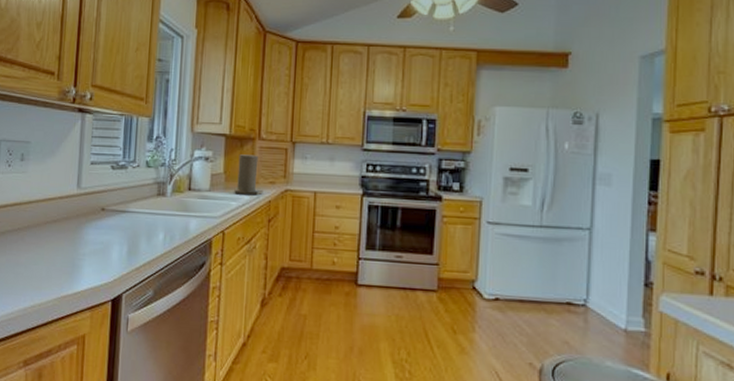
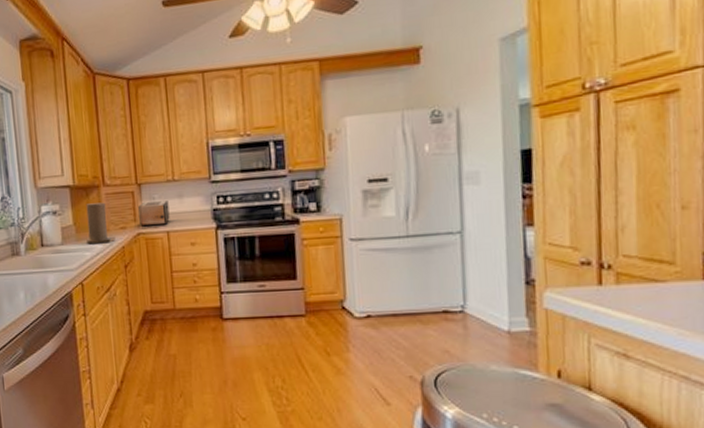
toaster: none [289,160,320,185] -> present [138,200,170,227]

